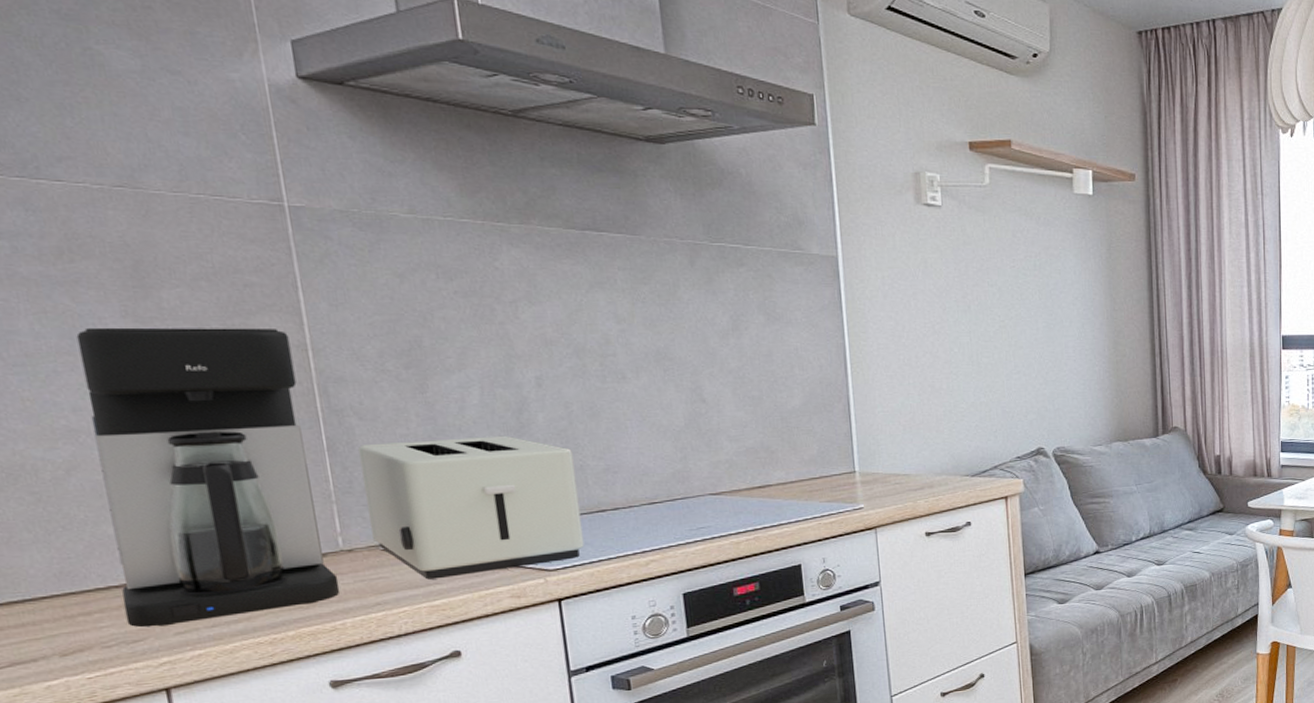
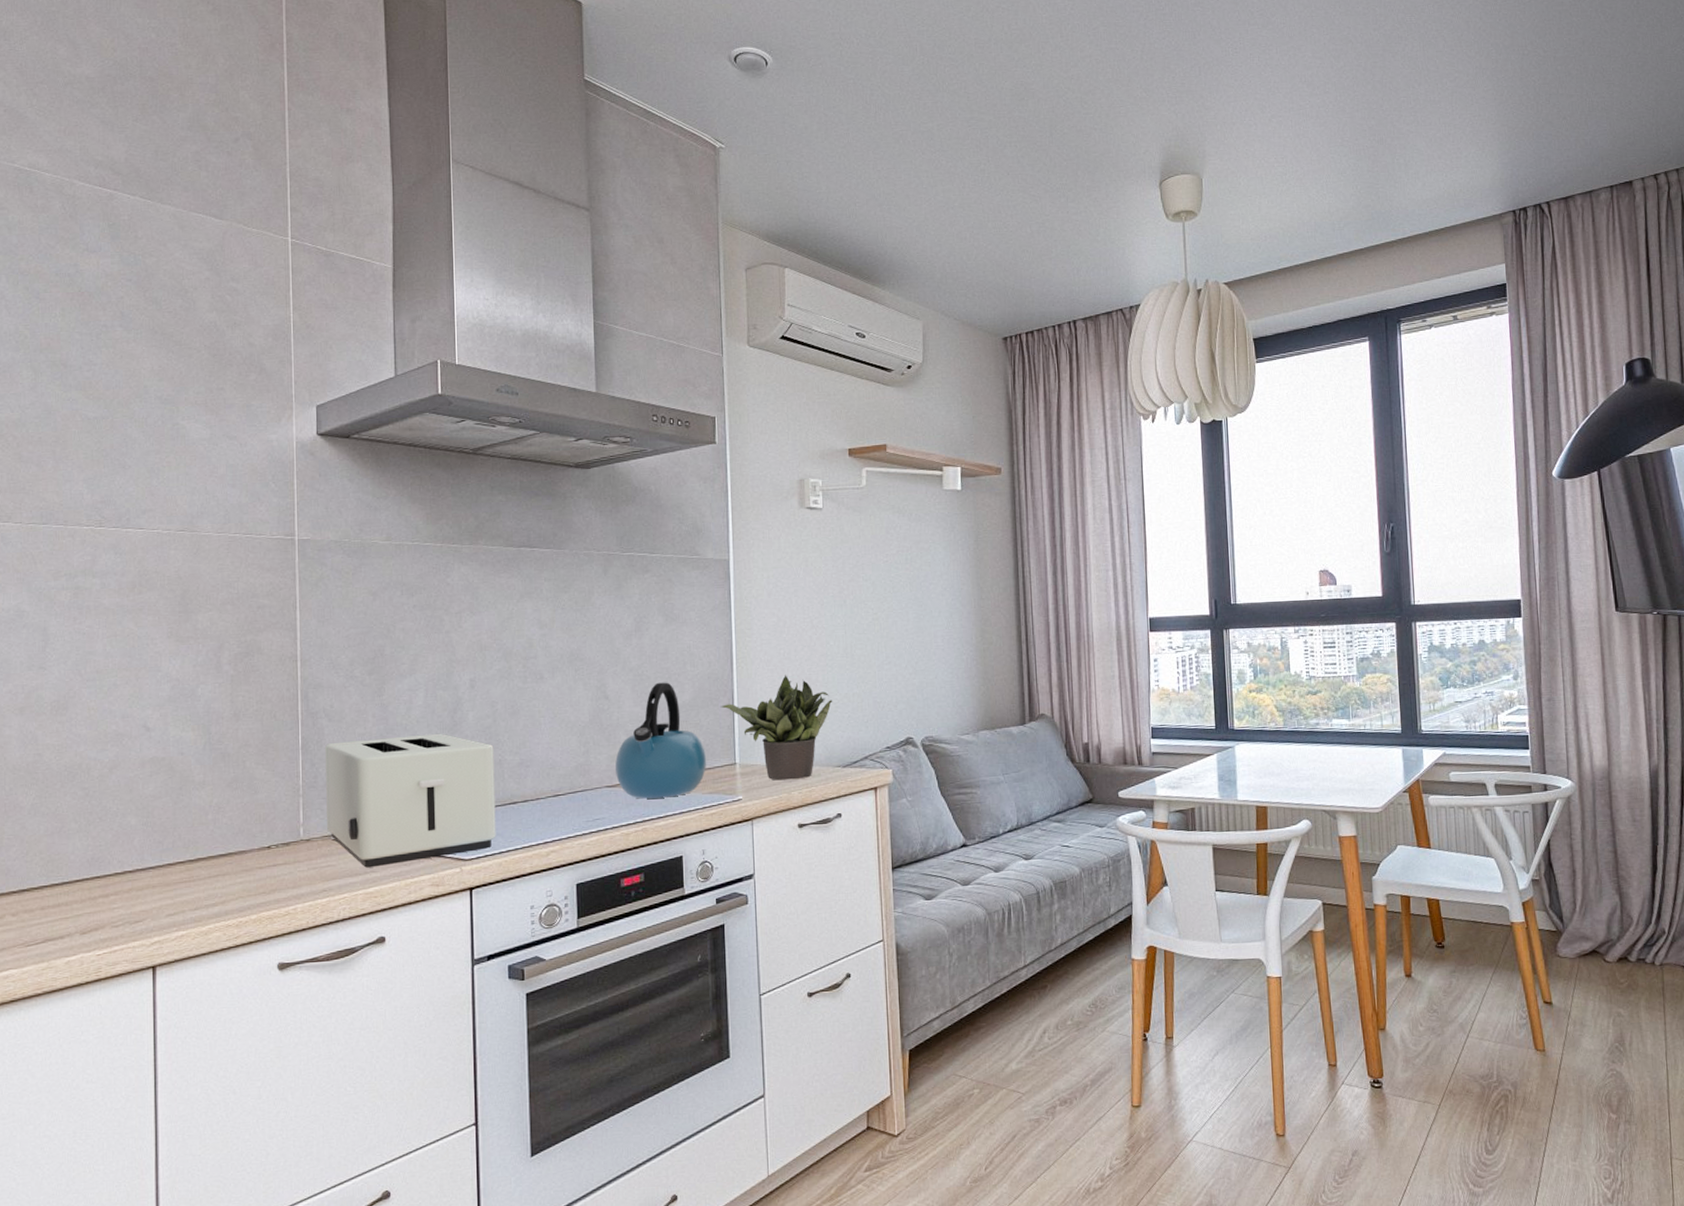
coffee maker: present [76,327,340,628] -> none [133,643,296,909]
kettle: none [718,386,823,507] -> present [614,682,707,799]
potted plant: none [835,382,959,489] -> present [720,675,833,781]

